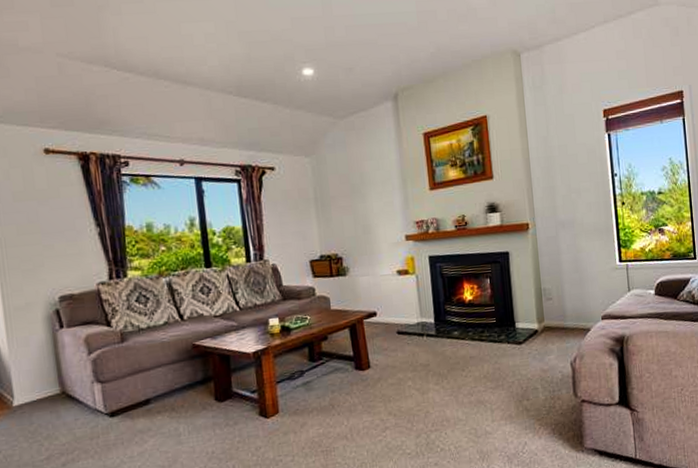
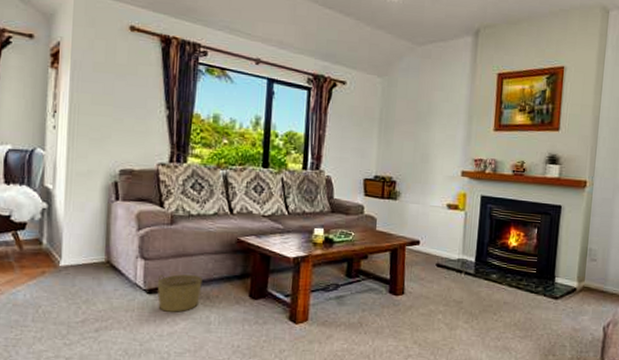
basket: none [118,389,165,432] -> present [157,274,202,312]

